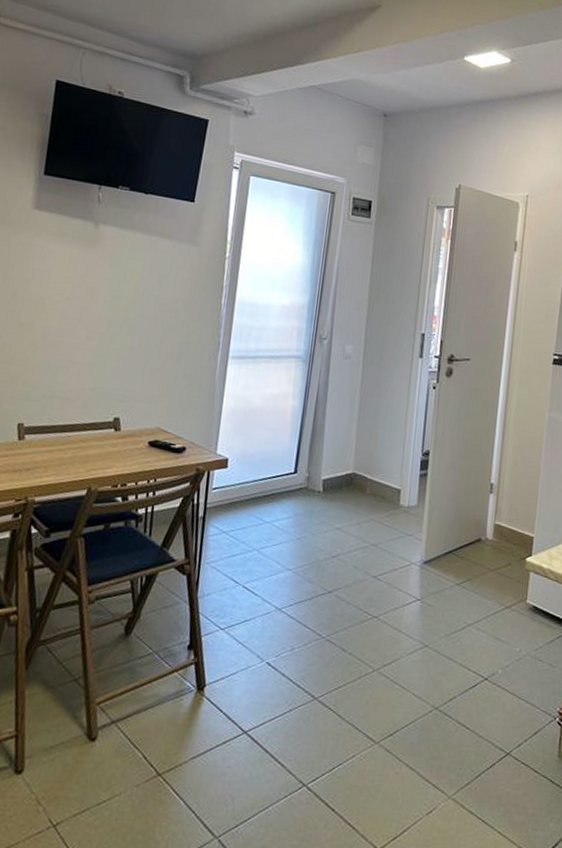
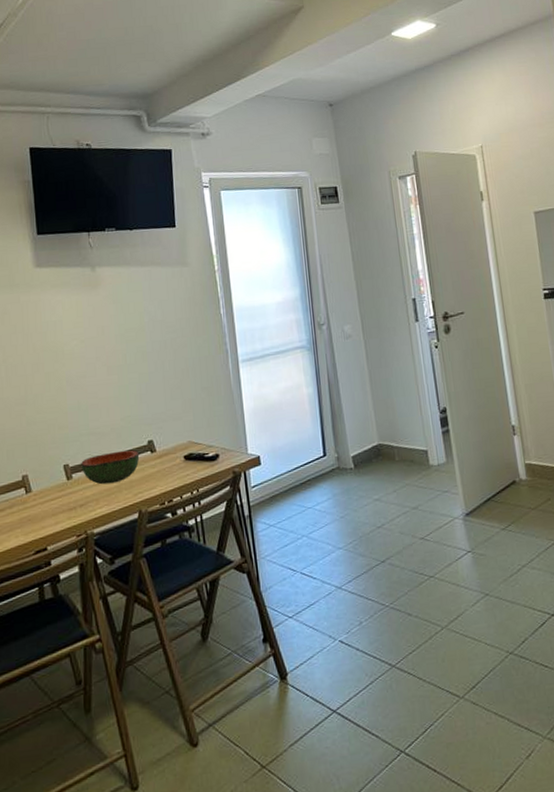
bowl: none [36,420,103,454] -> present [81,449,140,485]

